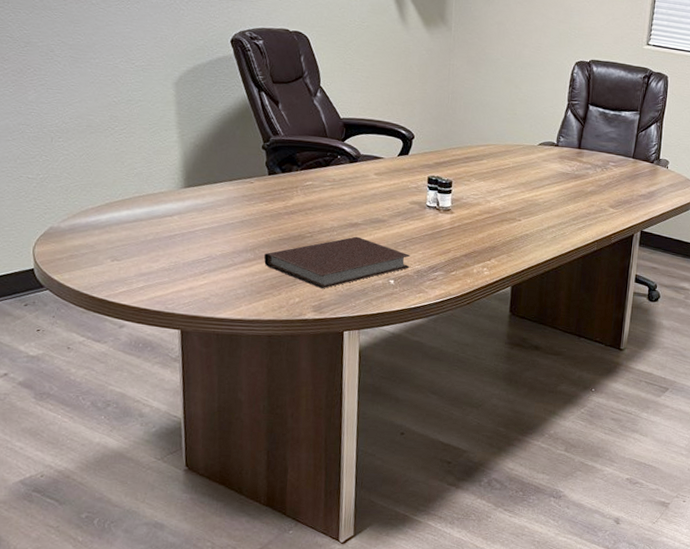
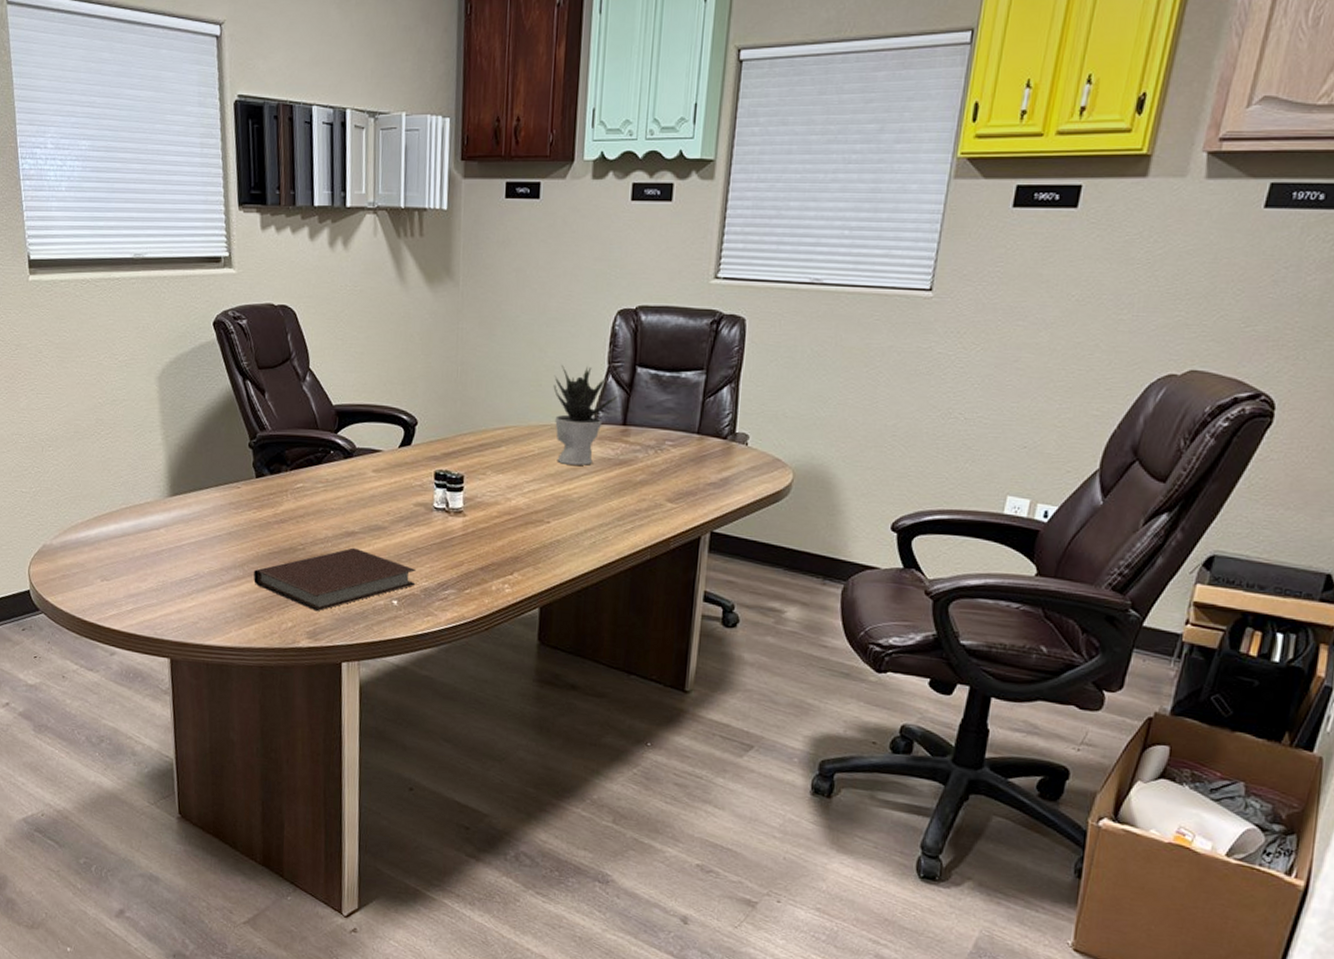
potted plant: none [525,100,577,178] -> present [553,365,621,465]

